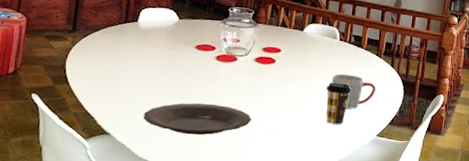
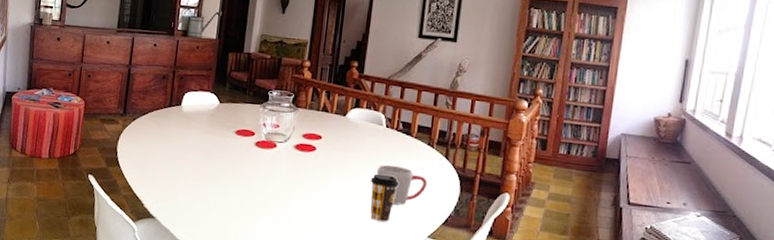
plate: present [143,103,251,135] -> none [186,190,291,225]

